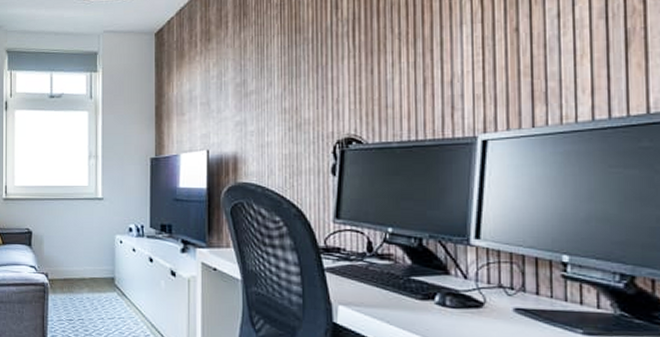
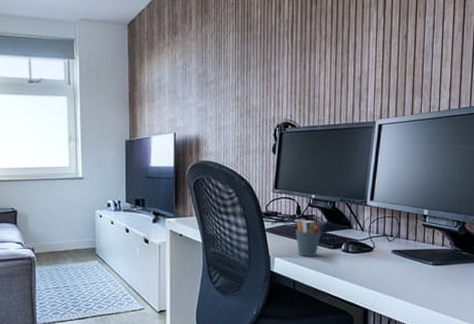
pen holder: none [366,258,403,308] -> present [296,219,321,257]

